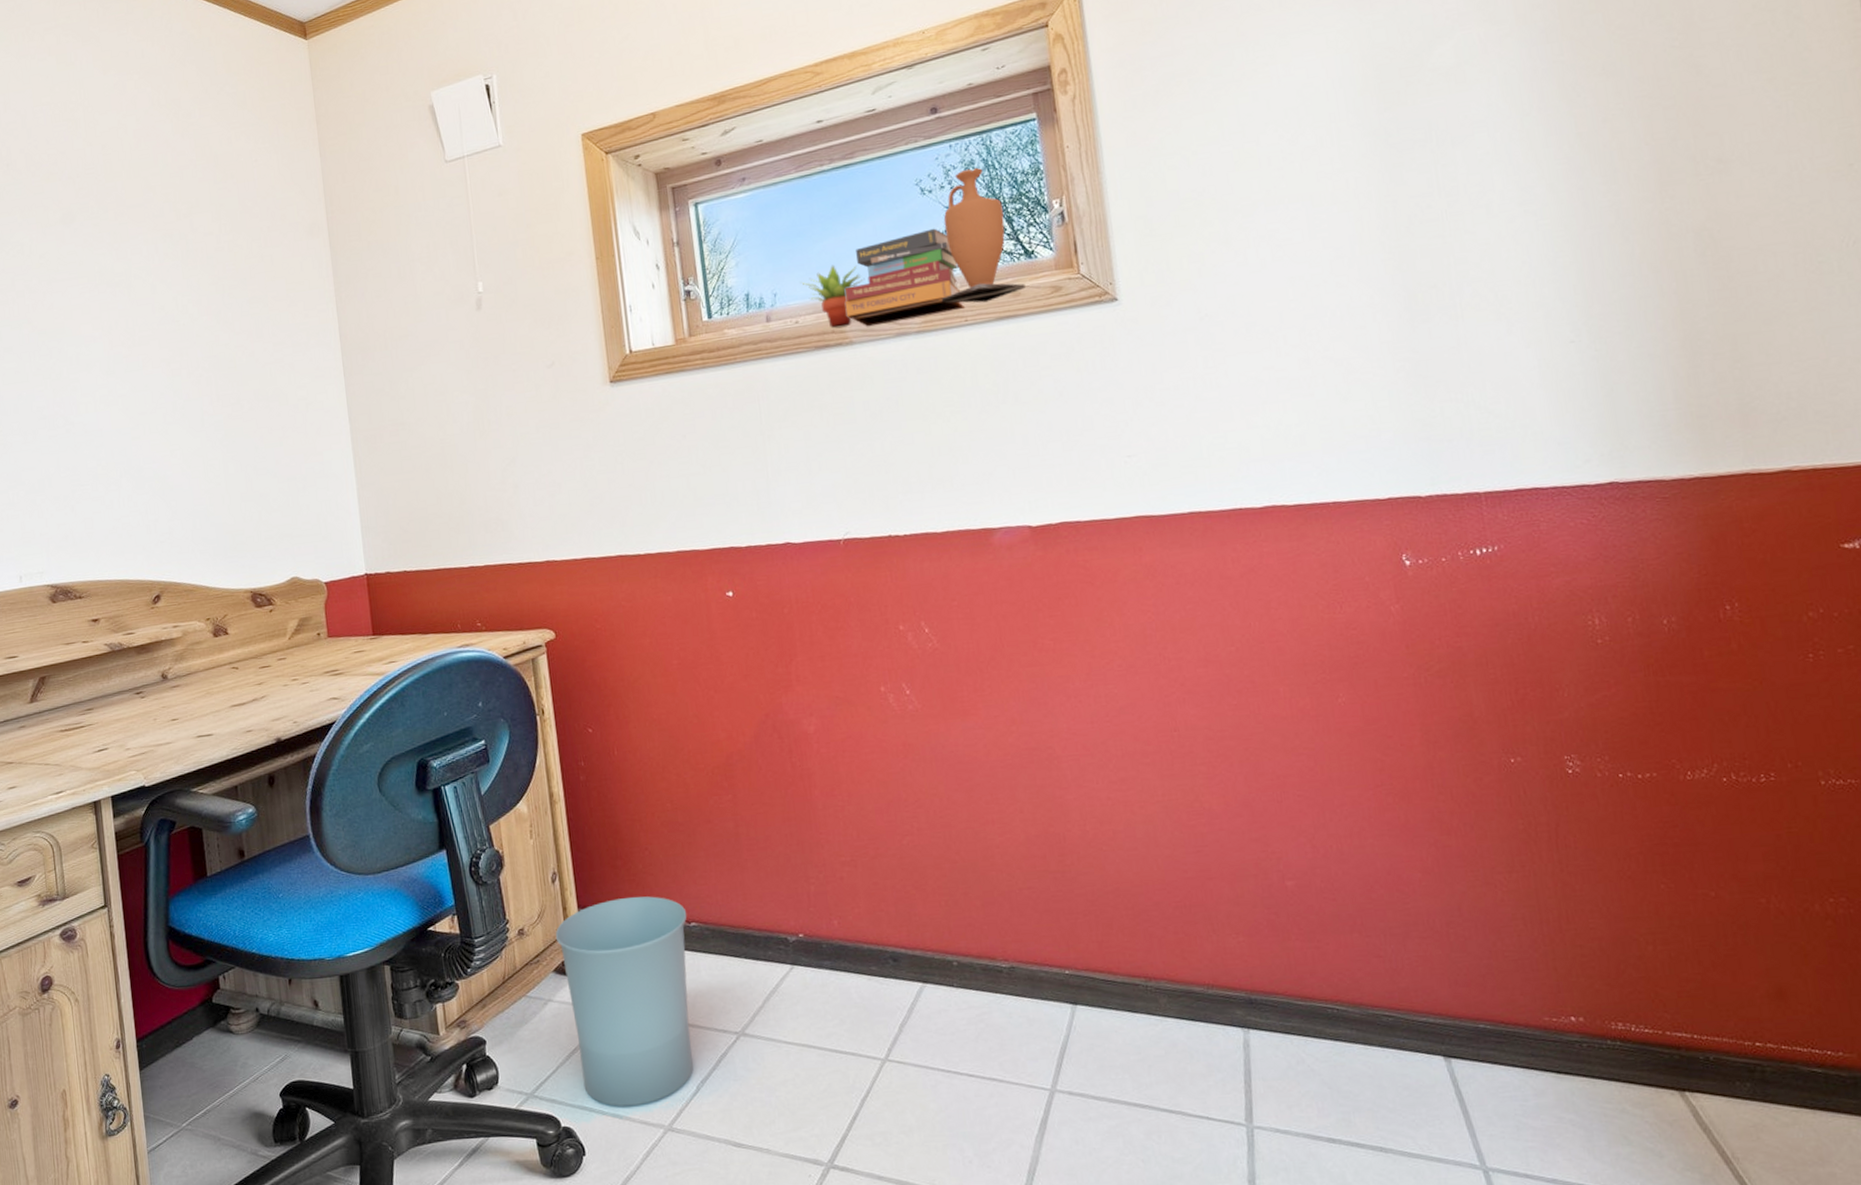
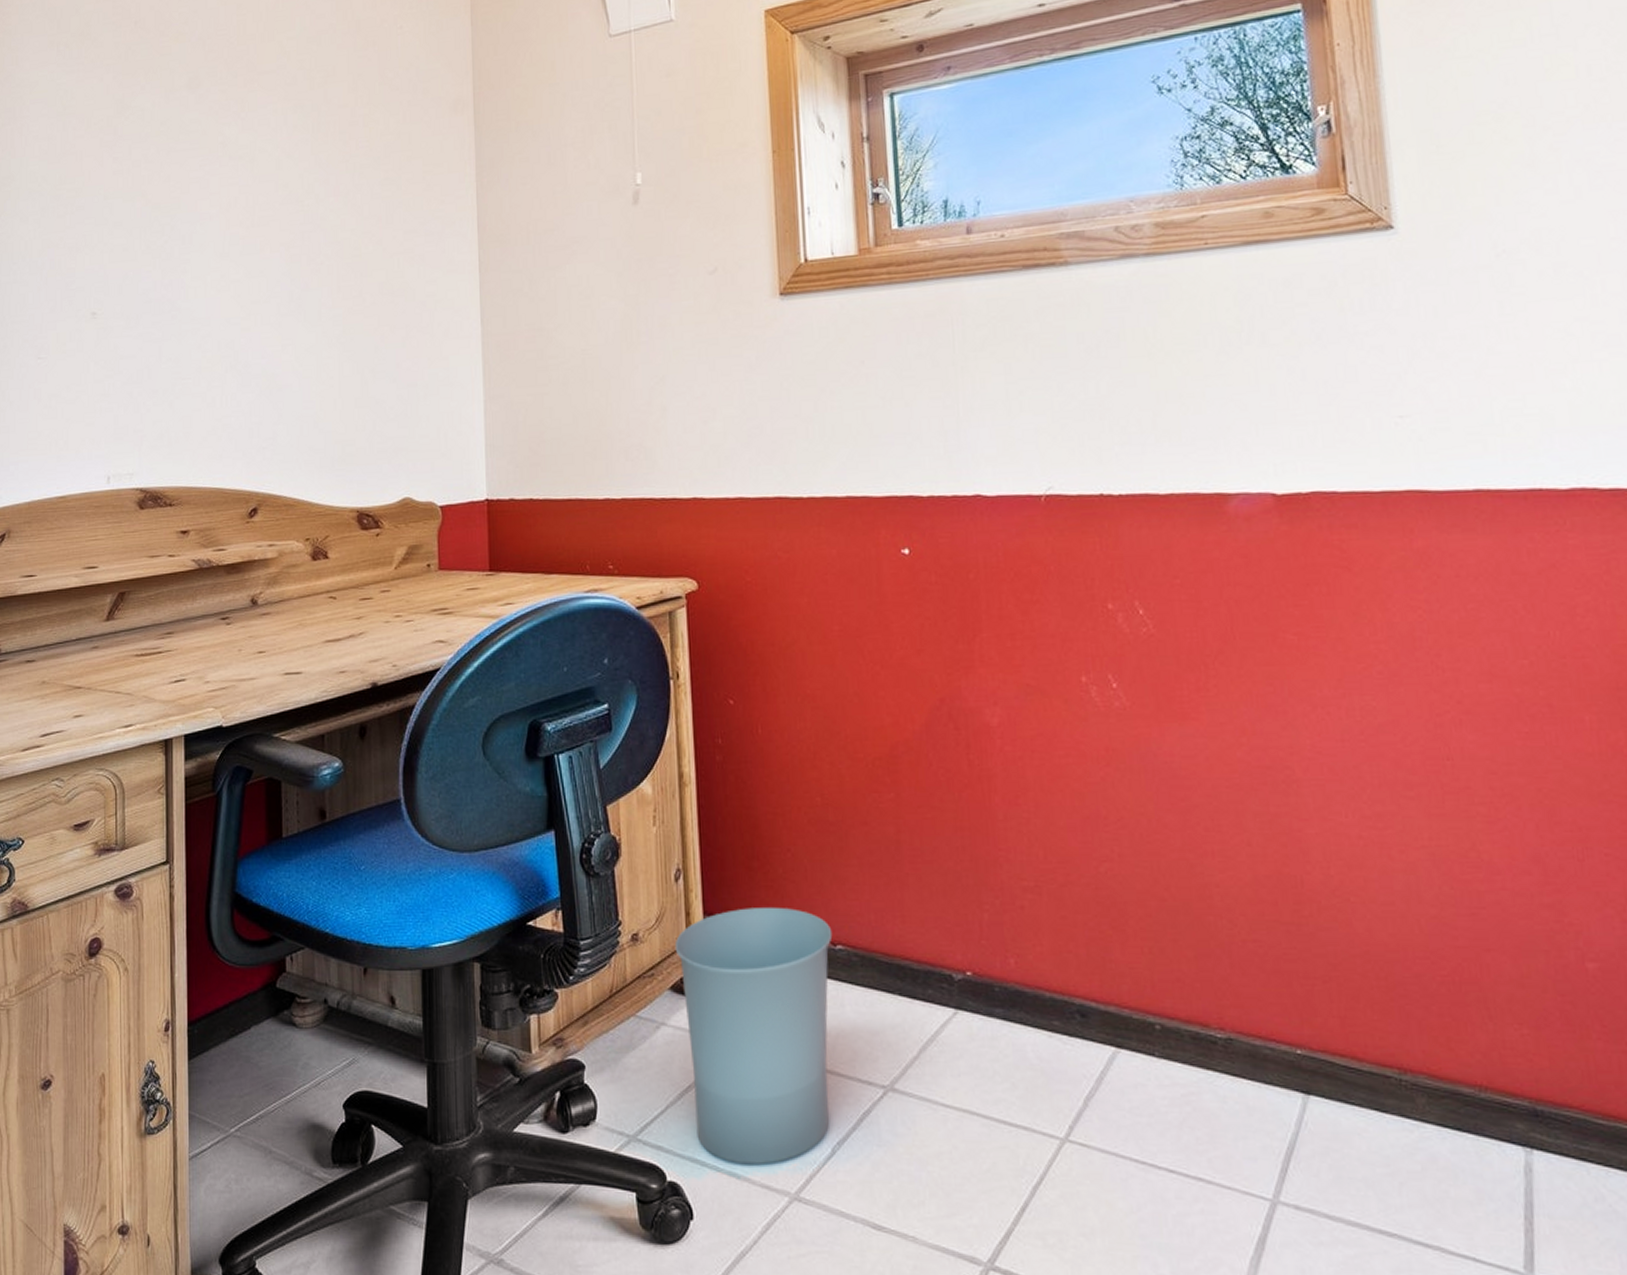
succulent plant: present [800,264,865,329] -> none [1008,171,1086,246]
books: present [844,228,966,327] -> none [1060,133,1206,246]
vase: present [941,167,1026,303] -> none [1176,64,1280,224]

